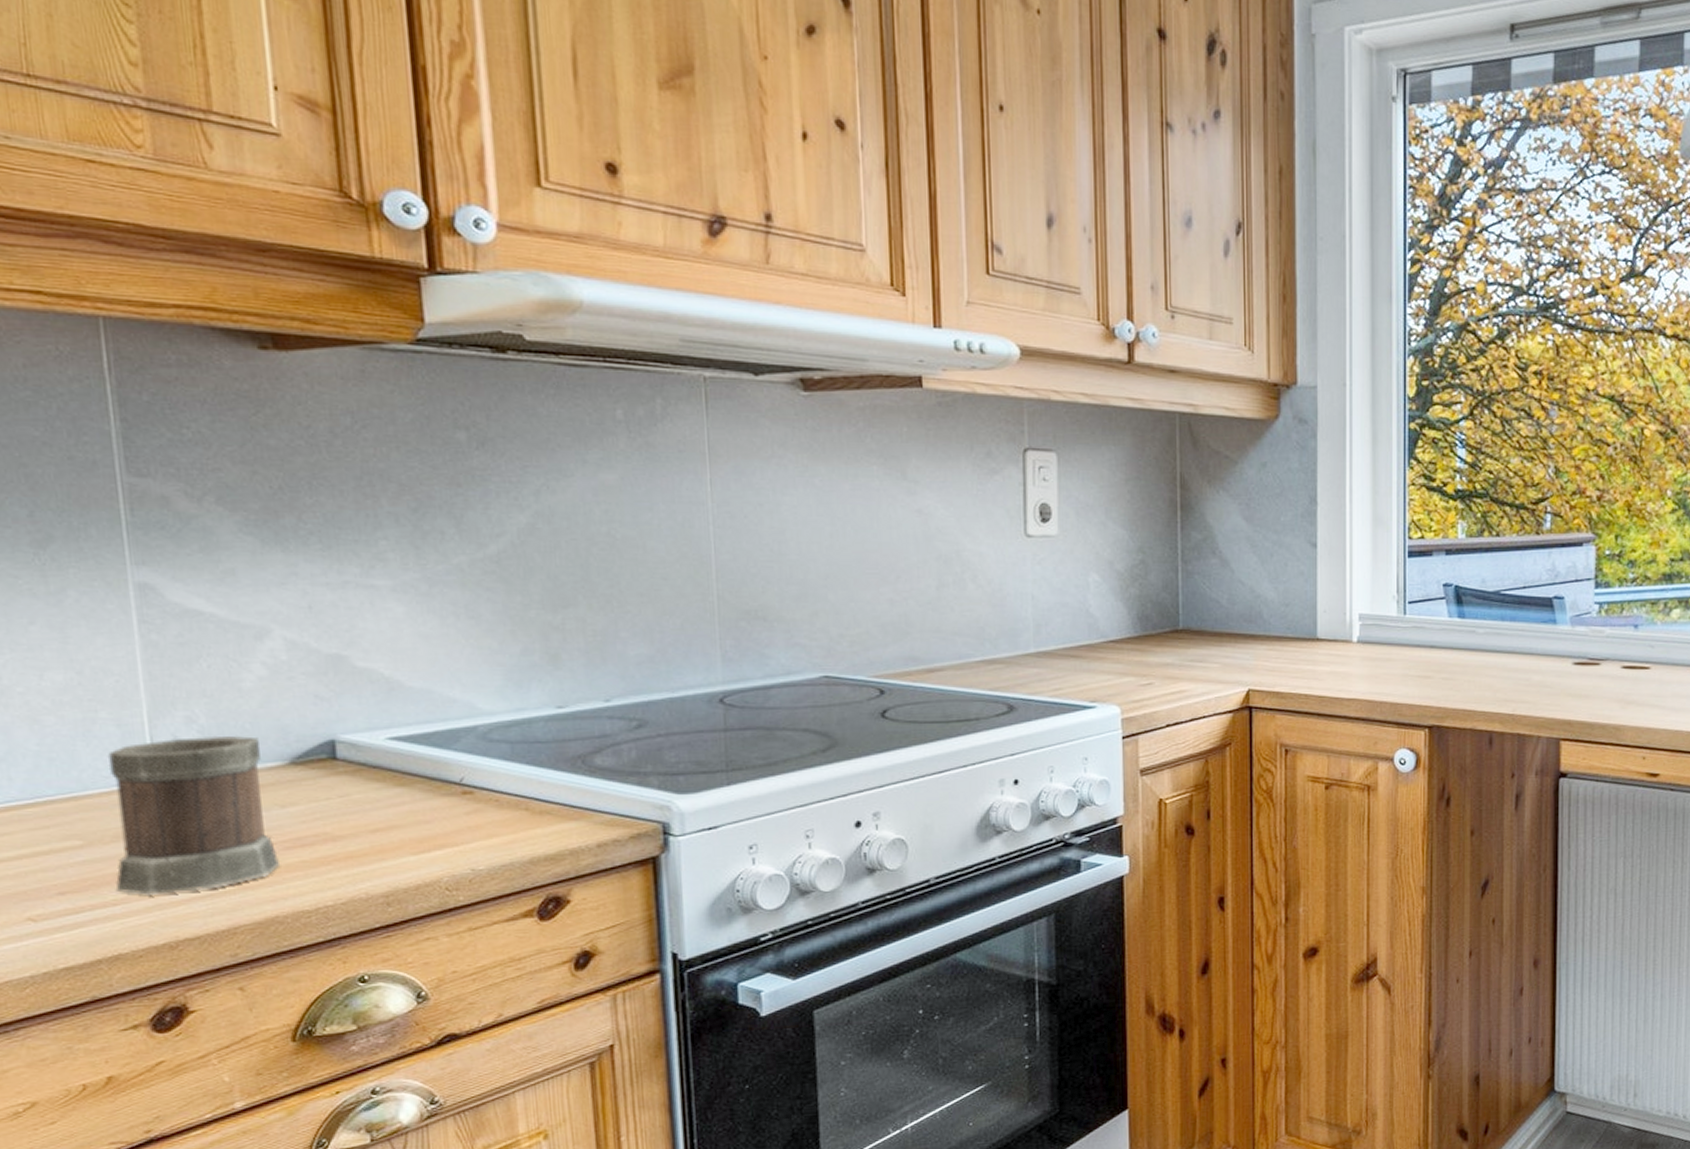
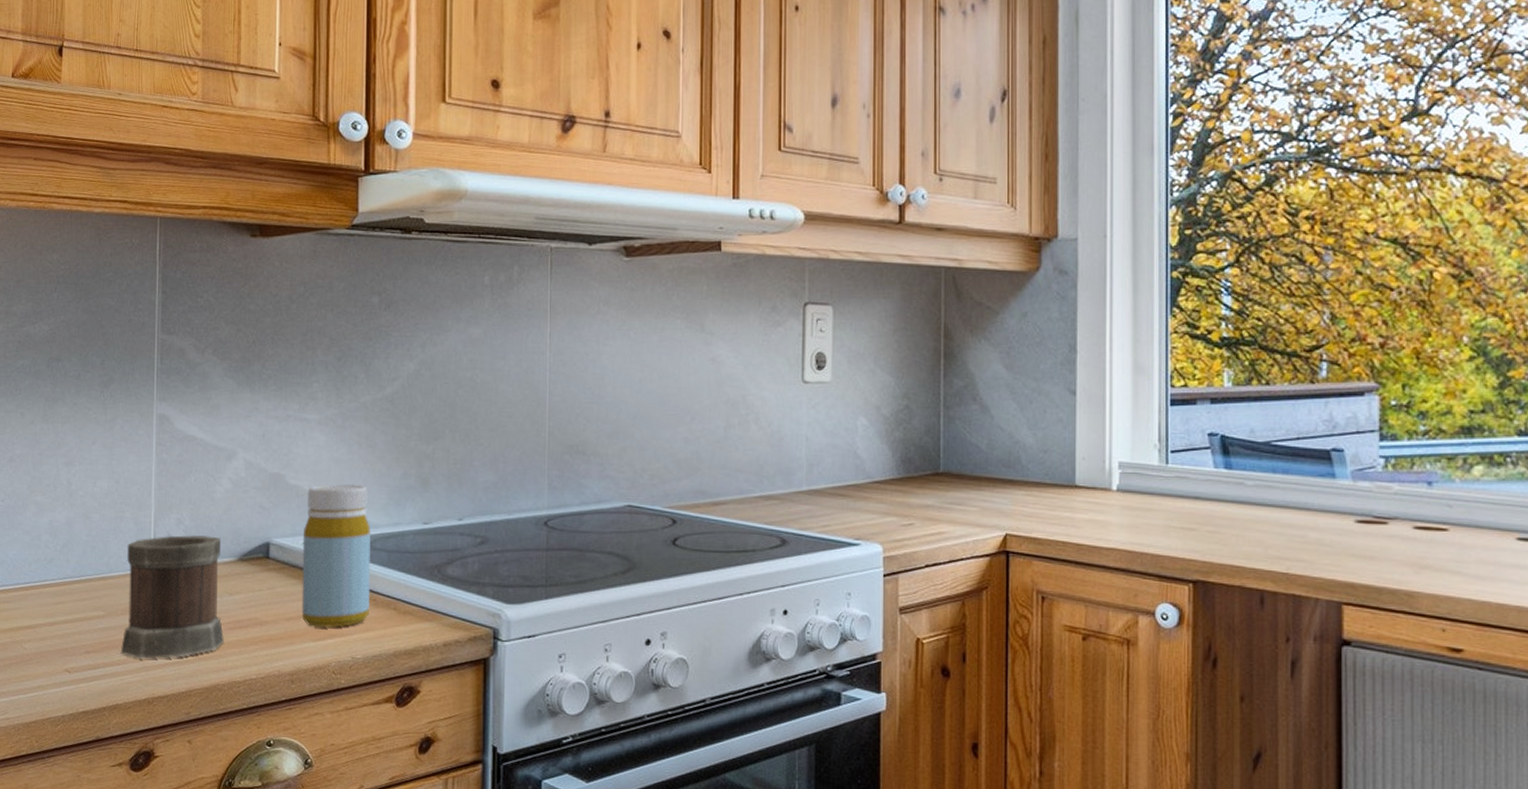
bottle: none [384,663,492,839] -> present [301,483,372,628]

